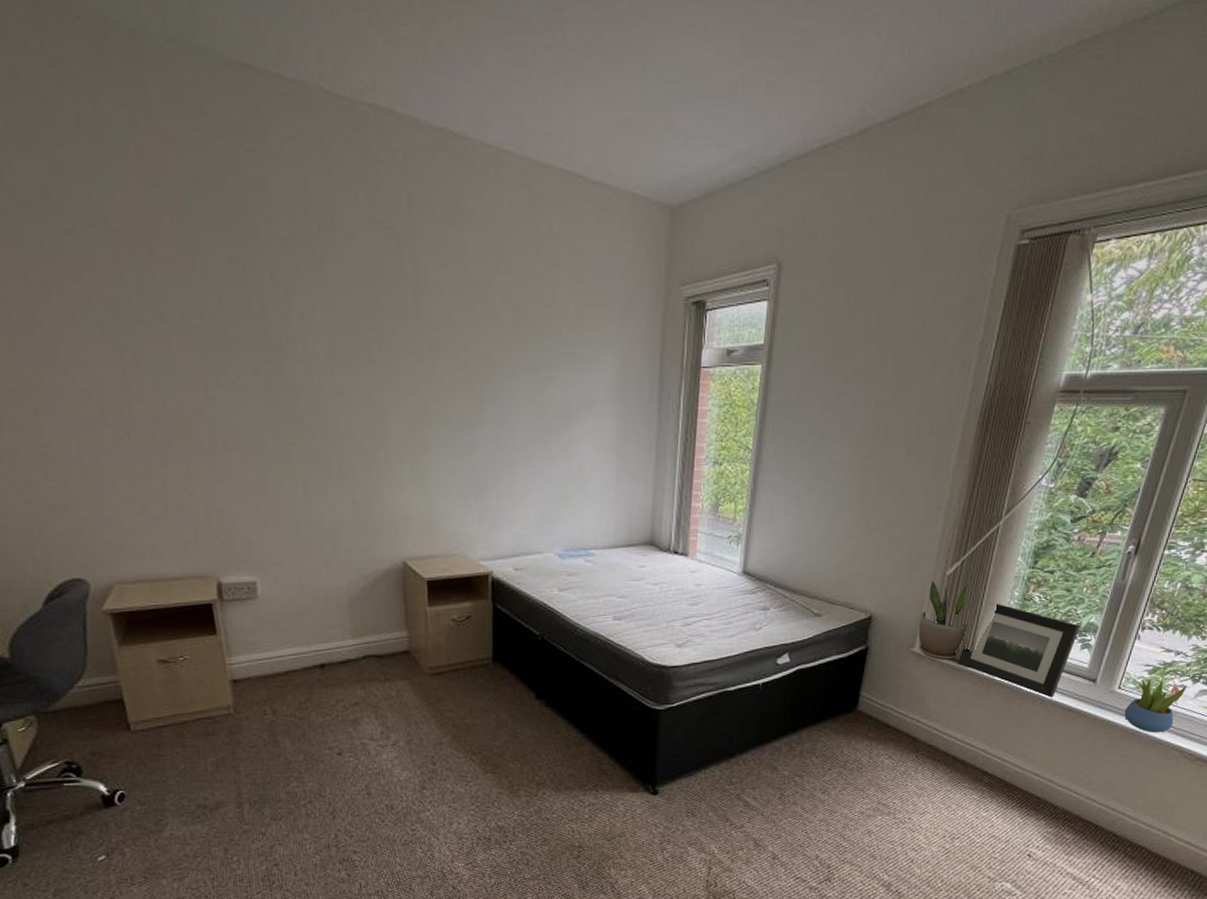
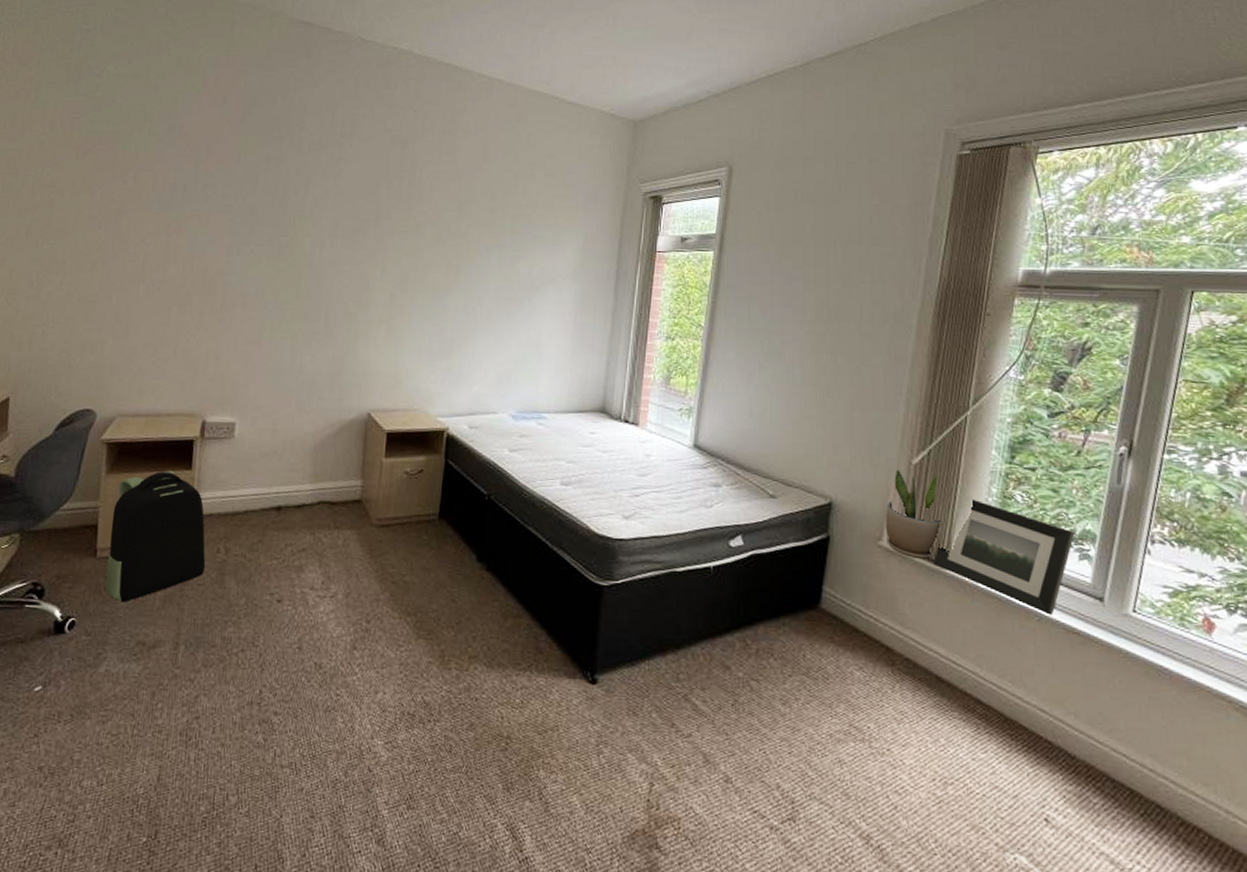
backpack: none [136,637,255,771] -> present [104,470,206,603]
succulent plant: present [1124,679,1187,733] -> none [1145,603,1221,674]

